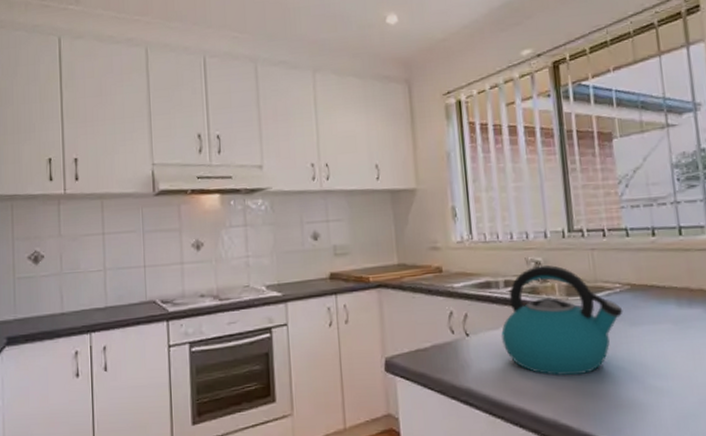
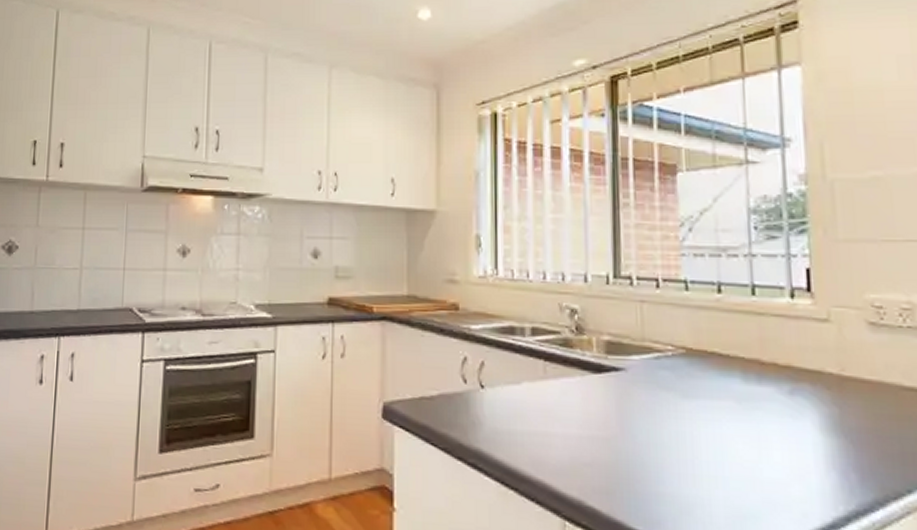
kettle: present [501,265,623,376] -> none [523,315,674,450]

